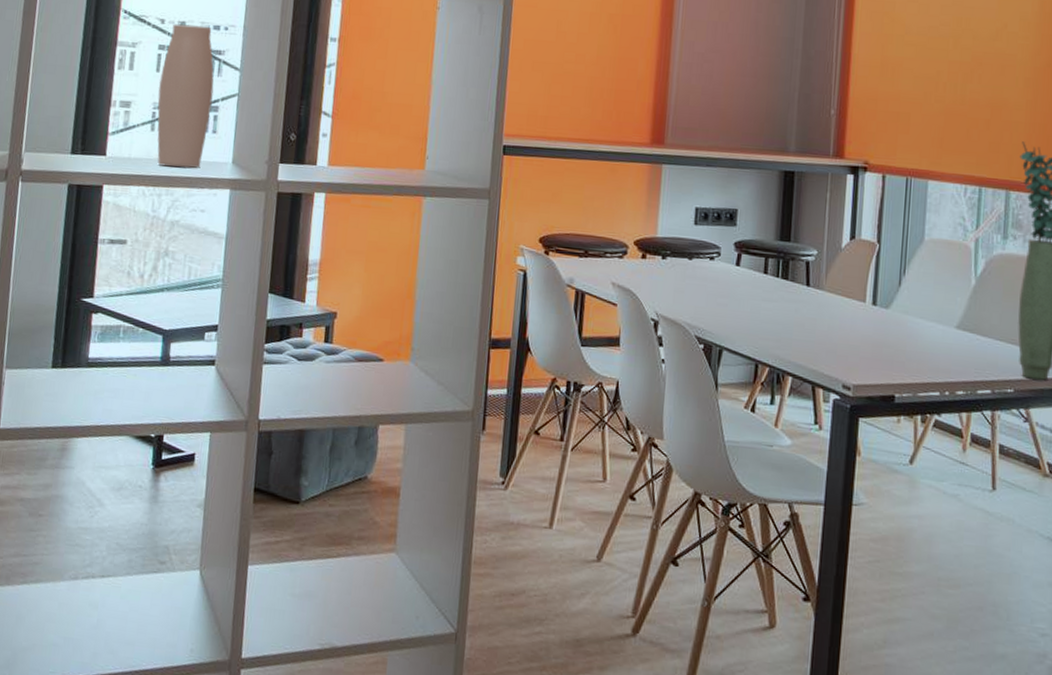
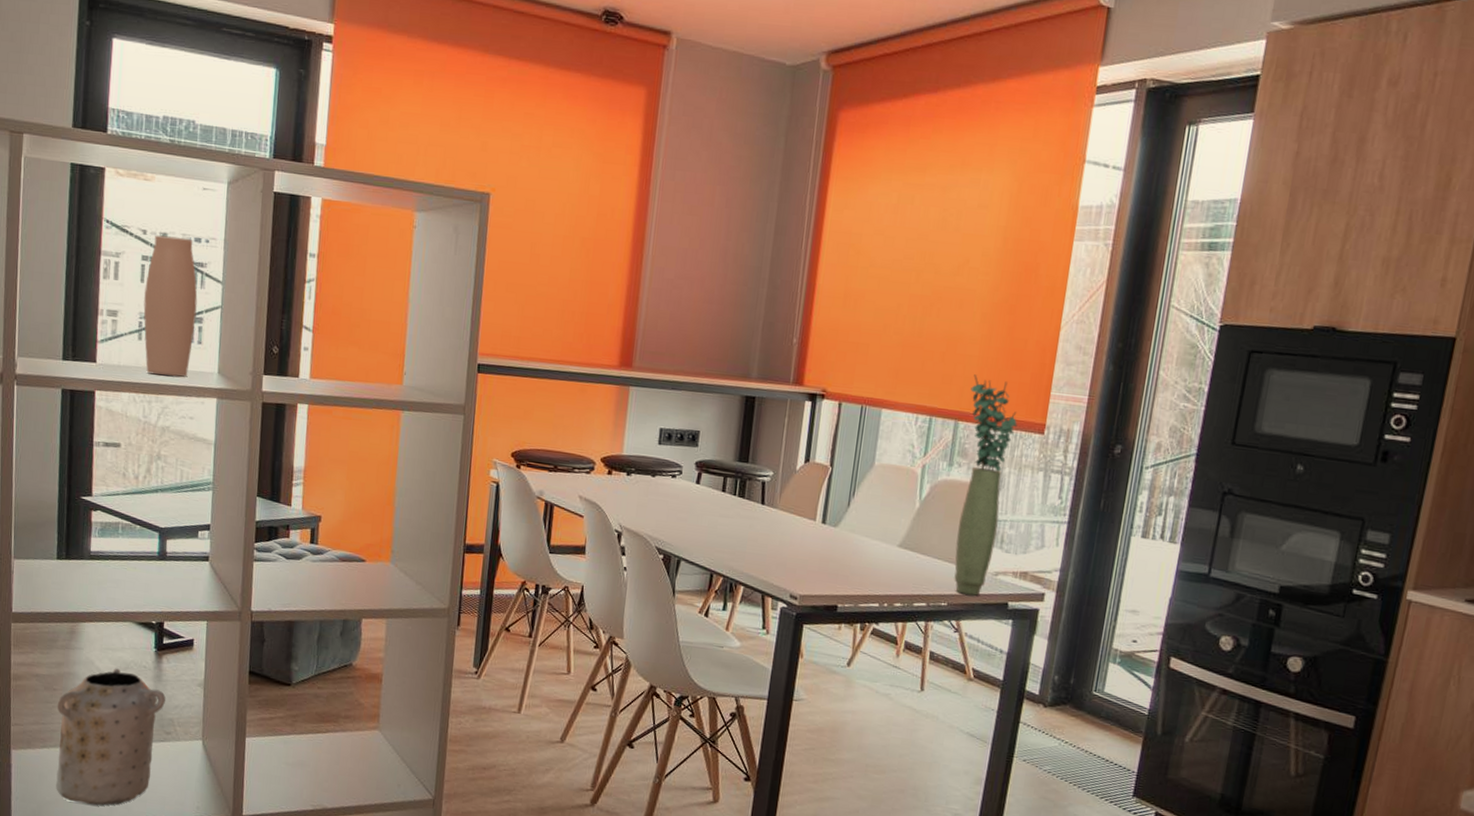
decorative pot: none [34,488,162,651] -> present [56,668,166,806]

